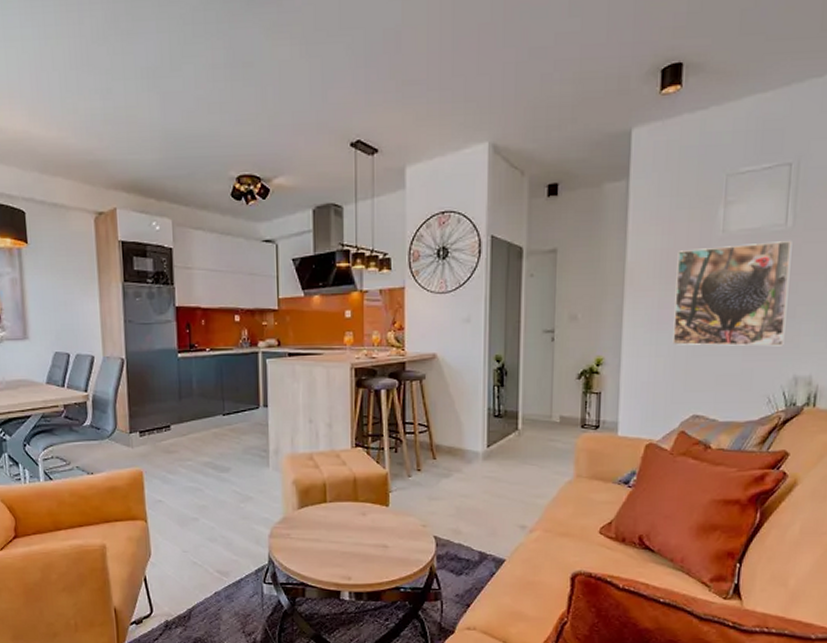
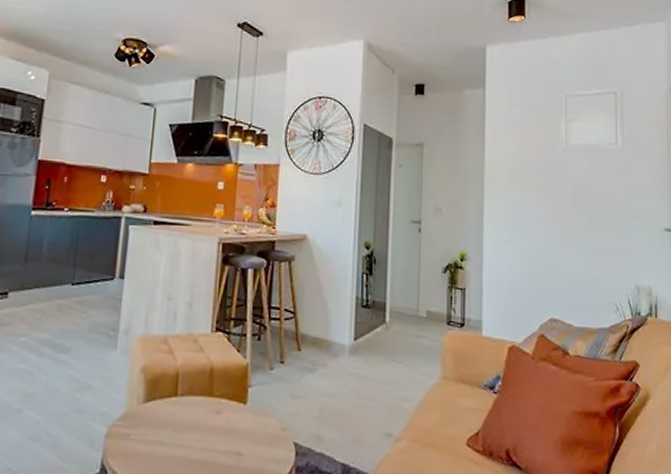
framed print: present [672,241,792,347] -> none [529,157,625,256]

